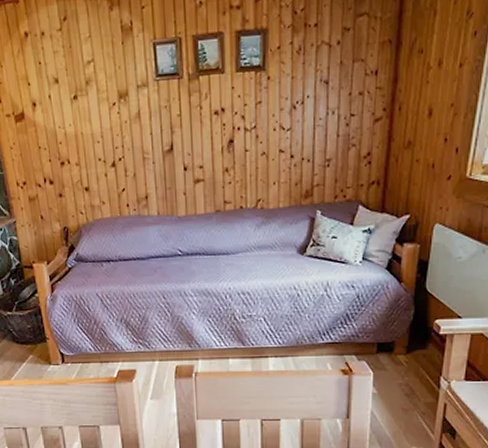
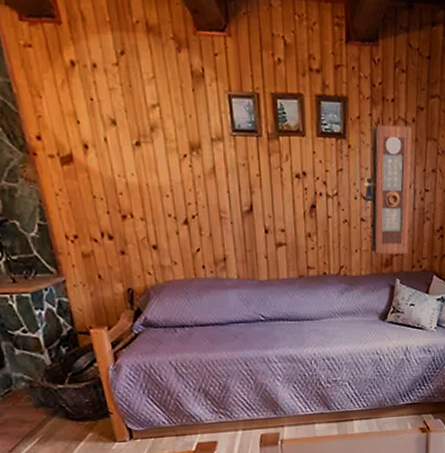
pendulum clock: none [282,49,337,186] -> present [363,124,413,254]

